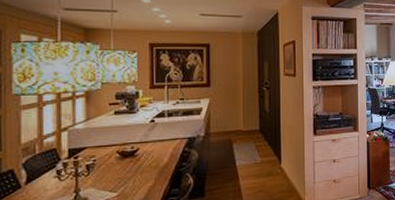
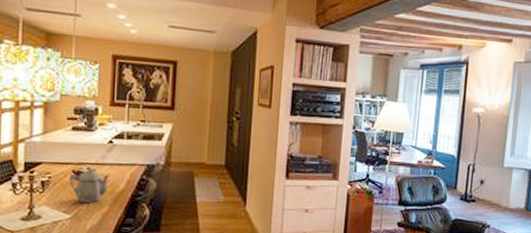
teapot: none [114,146,154,180] -> present [69,167,110,203]

